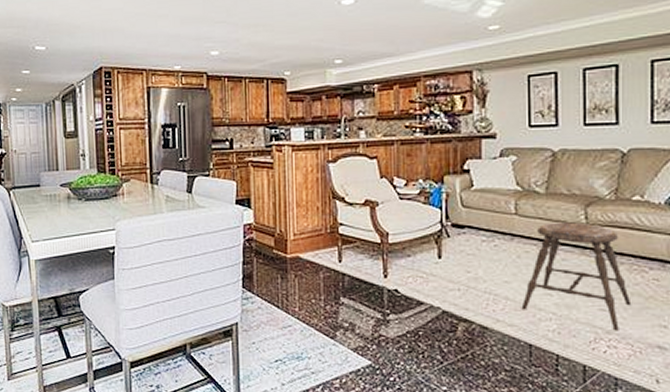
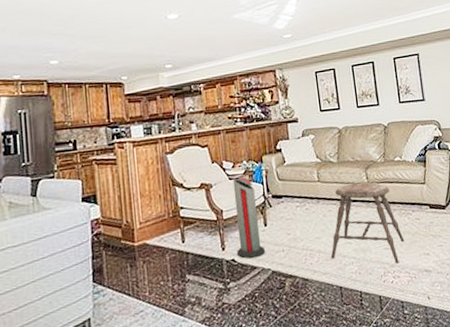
air purifier: none [402,198,437,293] -> present [232,177,266,259]

